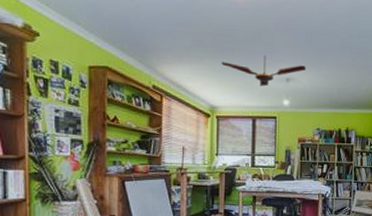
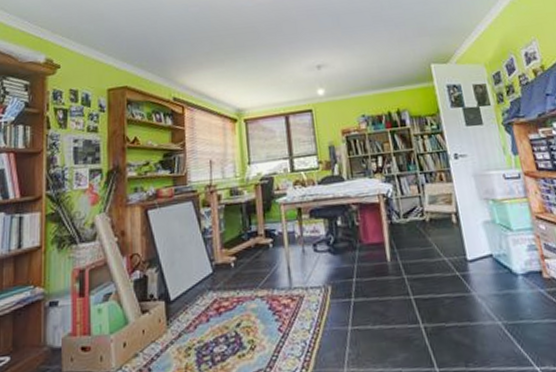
ceiling fan: present [221,55,306,87] -> none [244,46,337,79]

